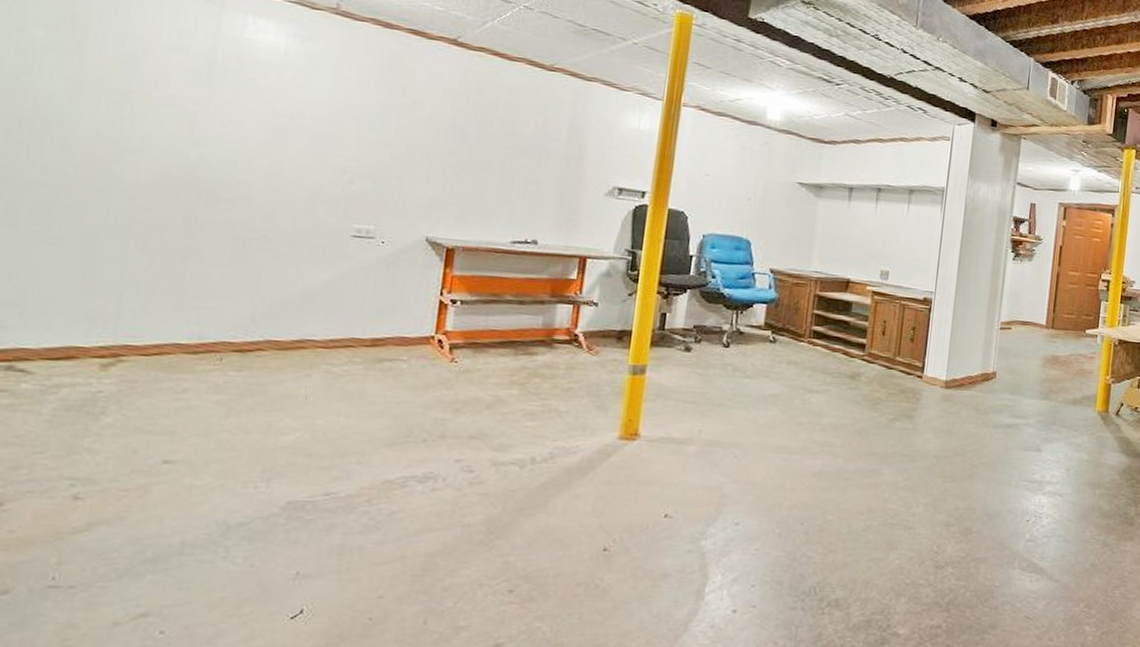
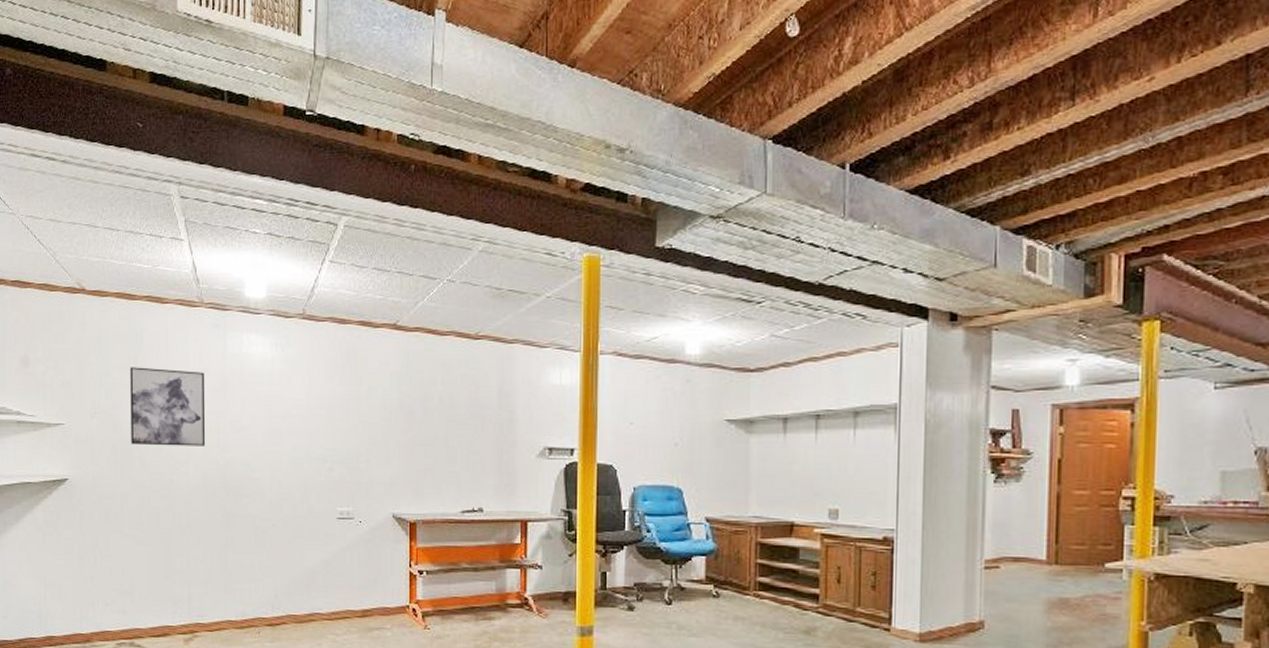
wall art: none [50,27,184,136] -> present [130,367,206,446]

